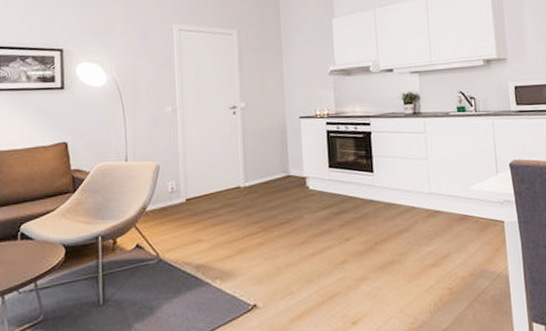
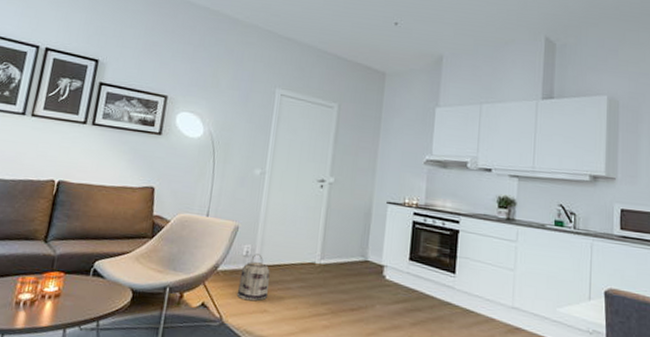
basket: none [169,188,200,235] -> present [236,254,270,302]

